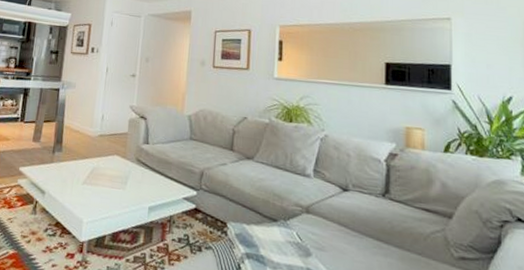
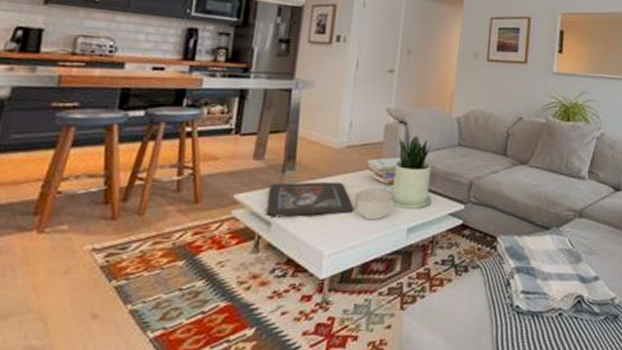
religious icon: none [41,160,106,190] -> present [266,181,354,217]
bowl: none [106,171,138,198] -> present [354,188,395,221]
books: none [115,146,143,170] -> present [367,157,402,186]
planter: none [135,128,169,191] -> present [392,134,433,209]

